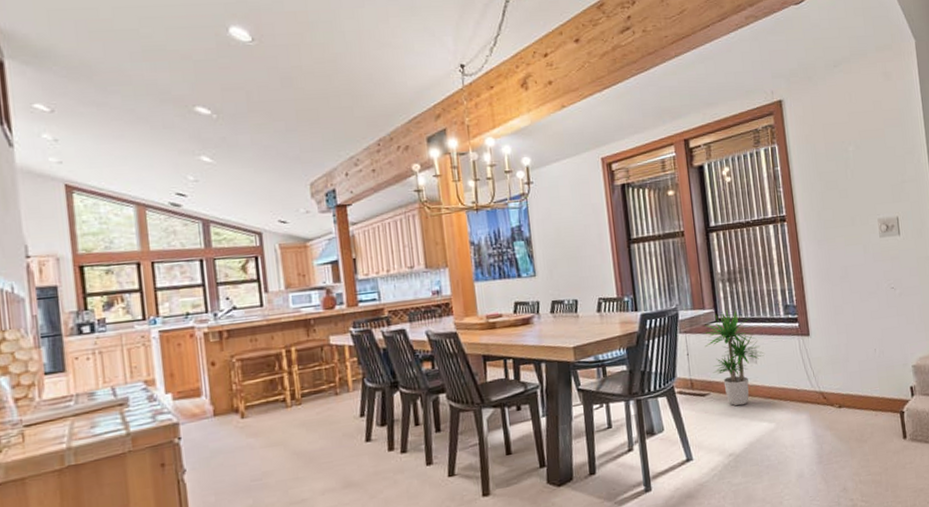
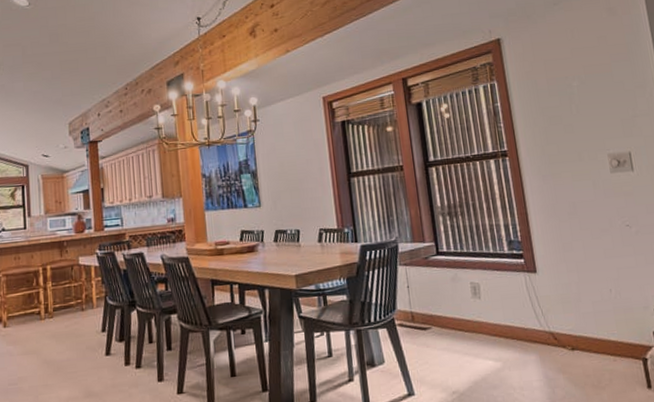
potted plant: present [705,309,764,406] -> none [425,243,488,342]

